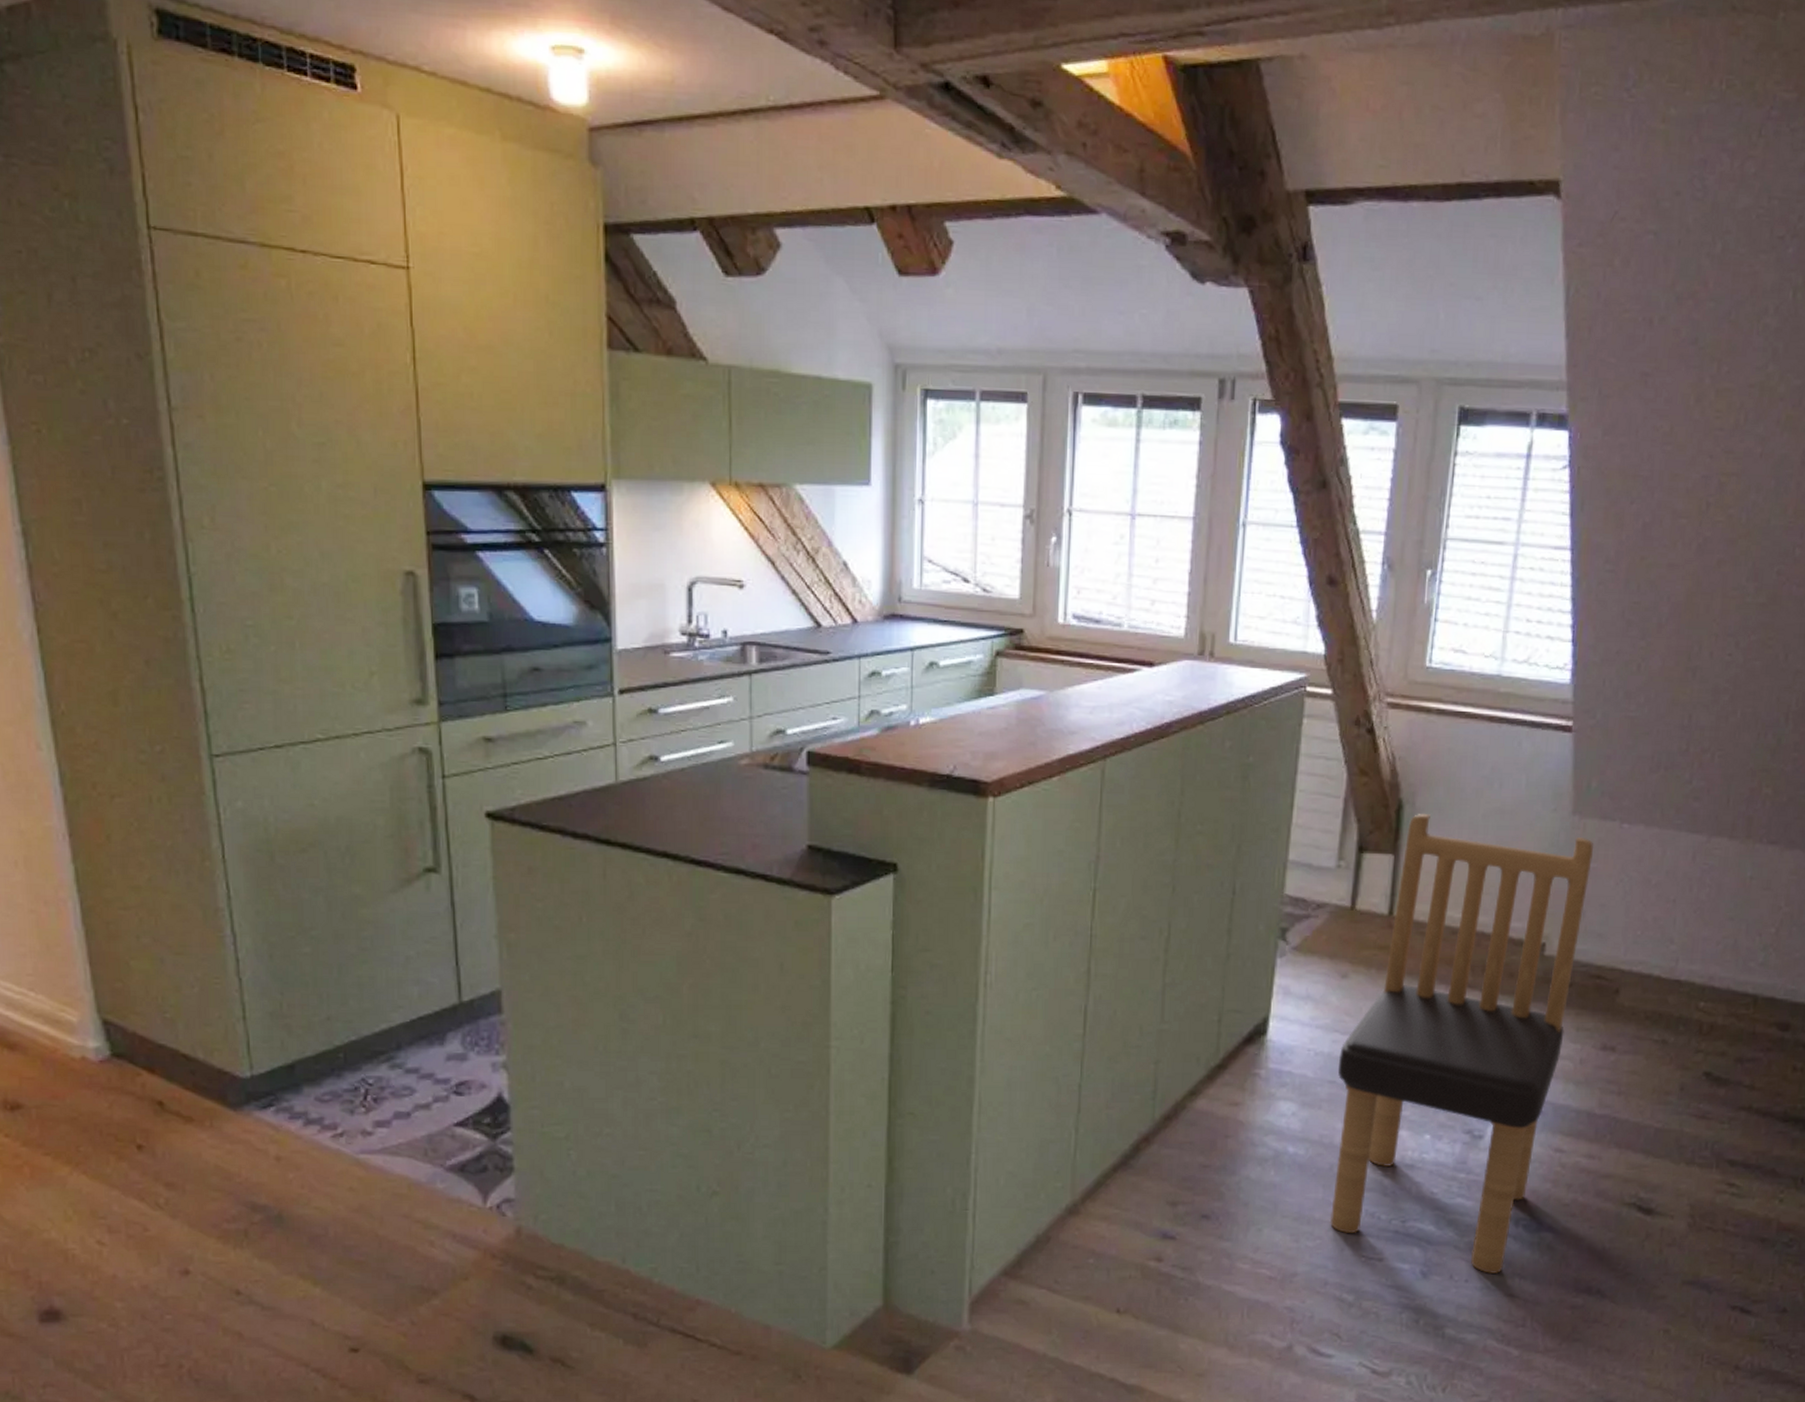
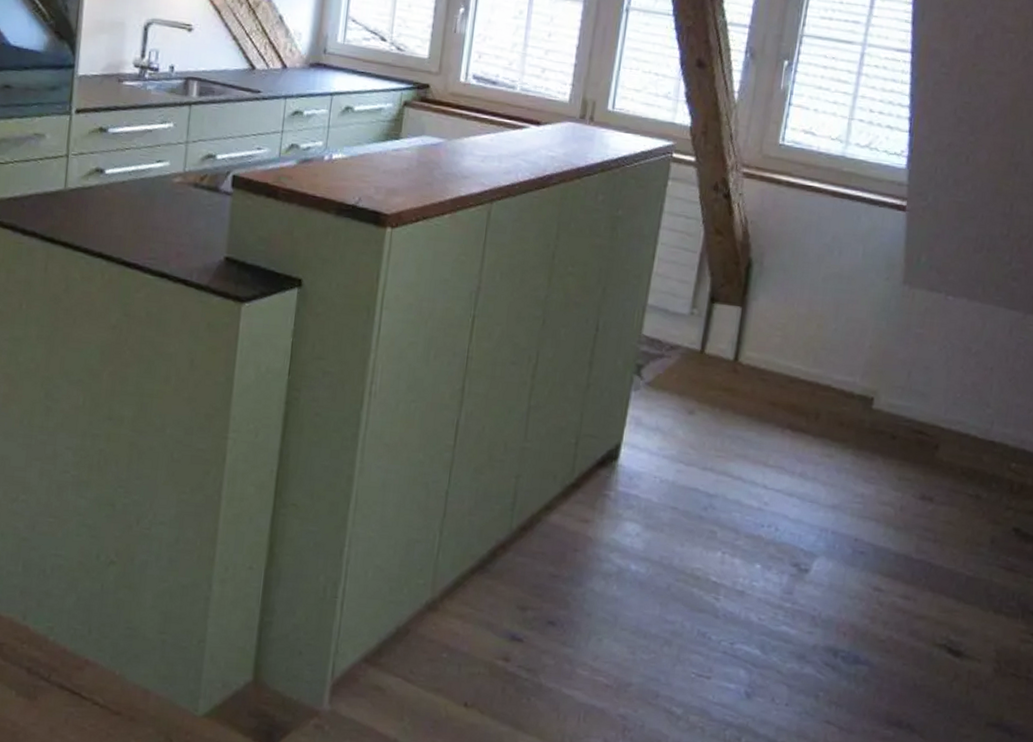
dining chair: present [1329,814,1594,1275] -> none [664,272,922,701]

